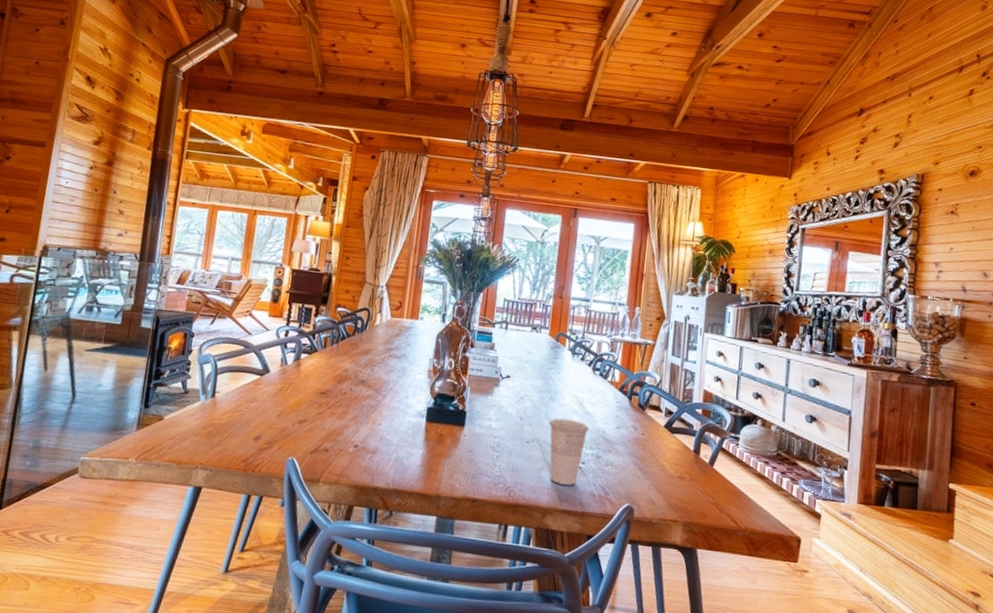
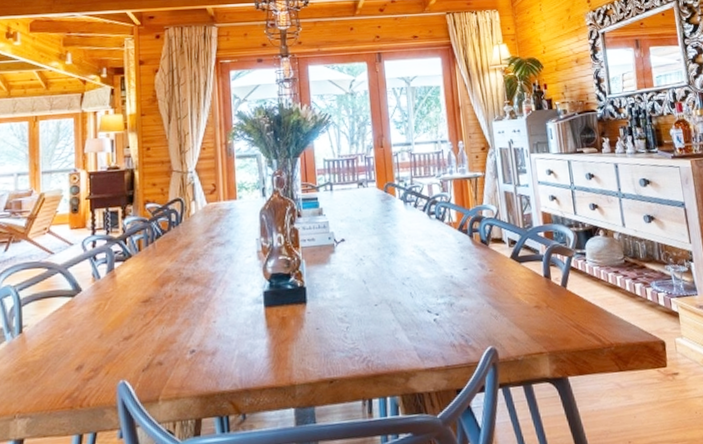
cup: present [549,418,589,486] -> none [394,271,436,343]

